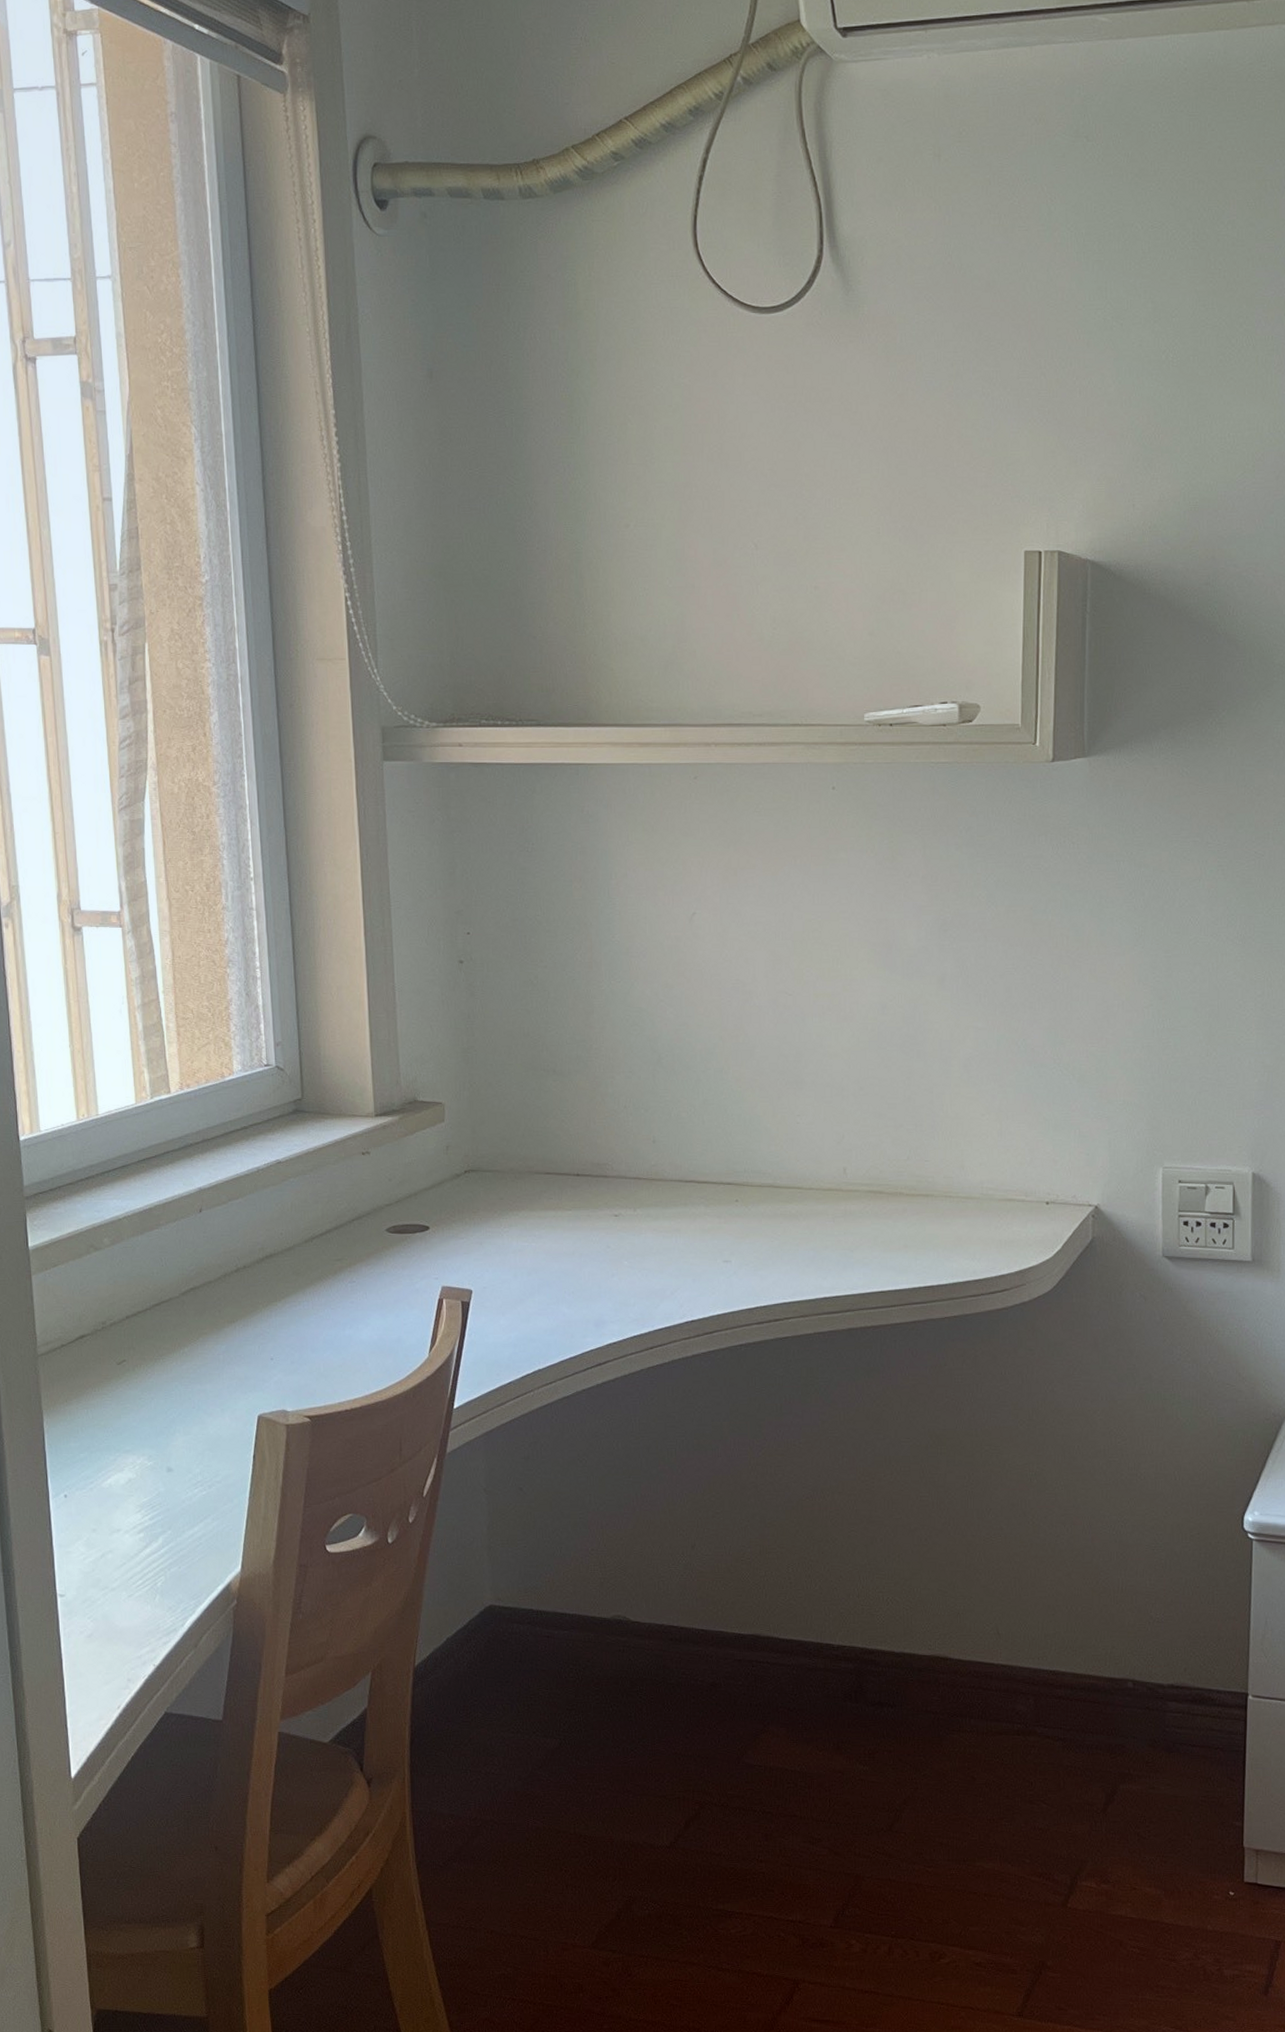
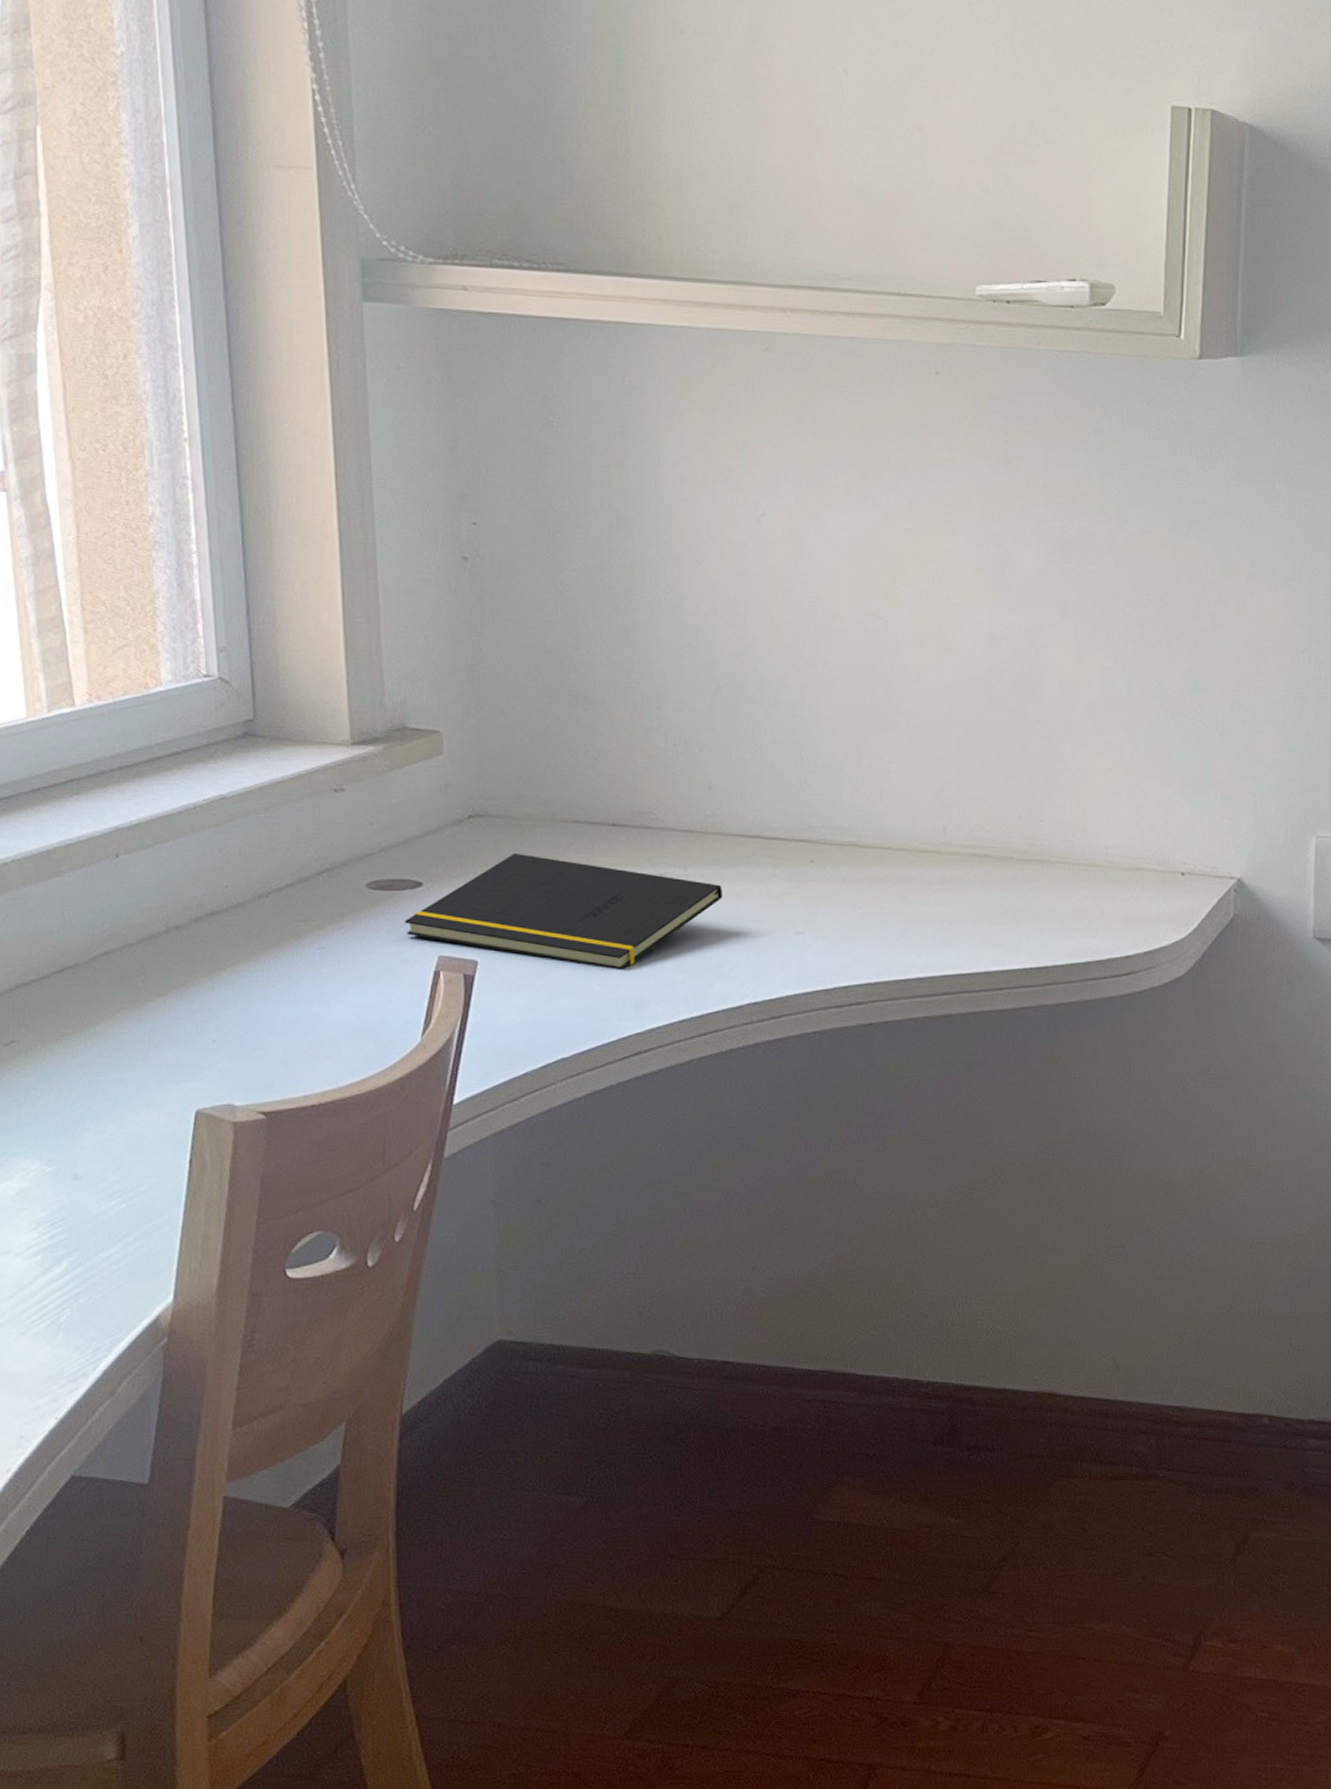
notepad: none [415,1200,665,1296] -> present [404,852,722,971]

